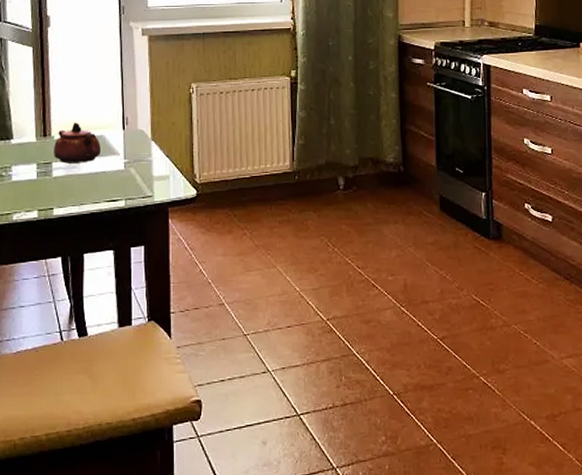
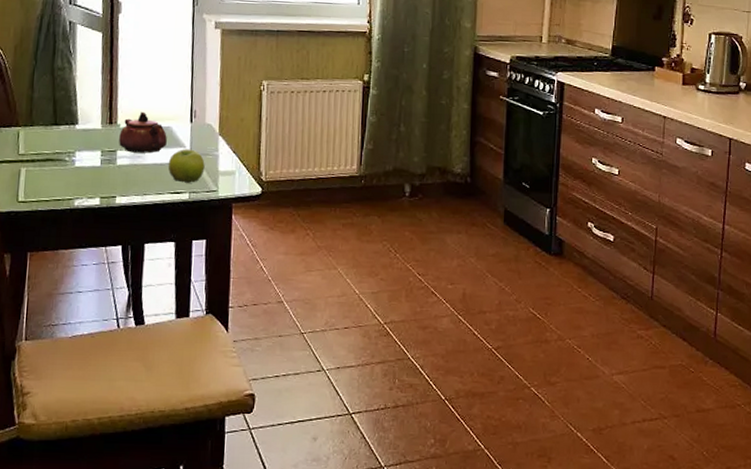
fruit: none [103,156,139,190] -> present [168,149,205,183]

